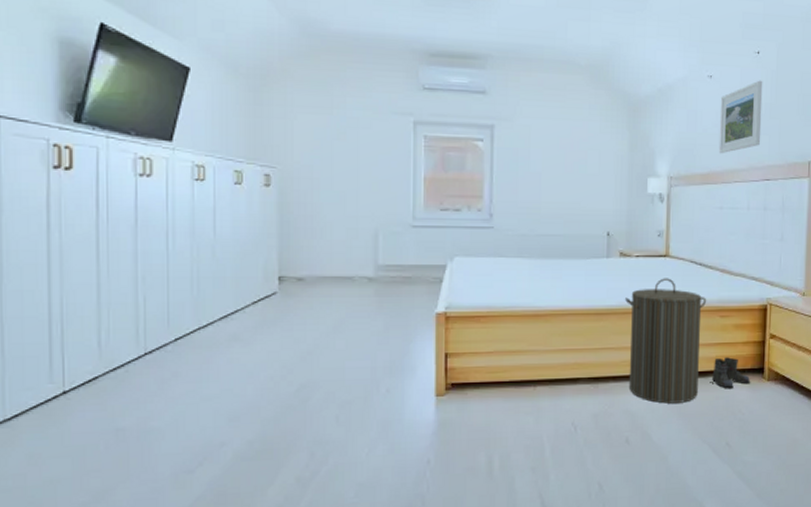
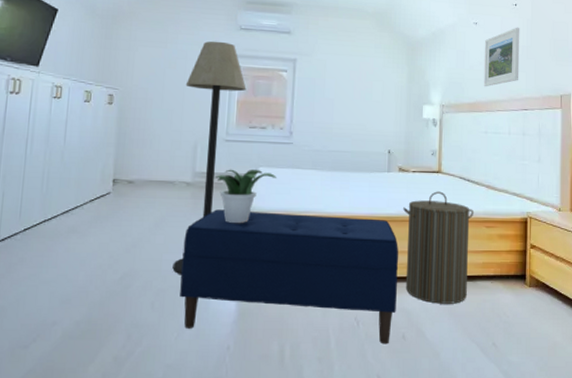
floor lamp: none [358,104,435,384] -> present [172,41,246,275]
bench: none [369,308,621,450] -> present [180,209,399,344]
potted plant: none [402,260,476,322] -> present [215,169,276,223]
boots: present [712,357,751,389] -> none [480,264,514,293]

